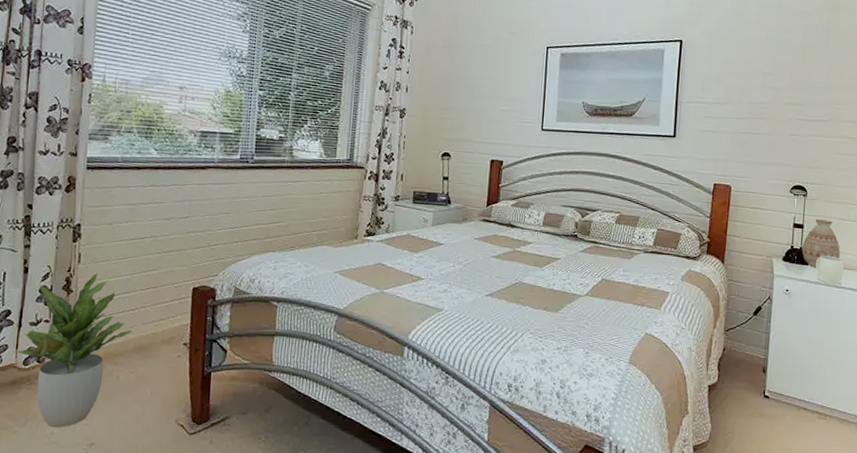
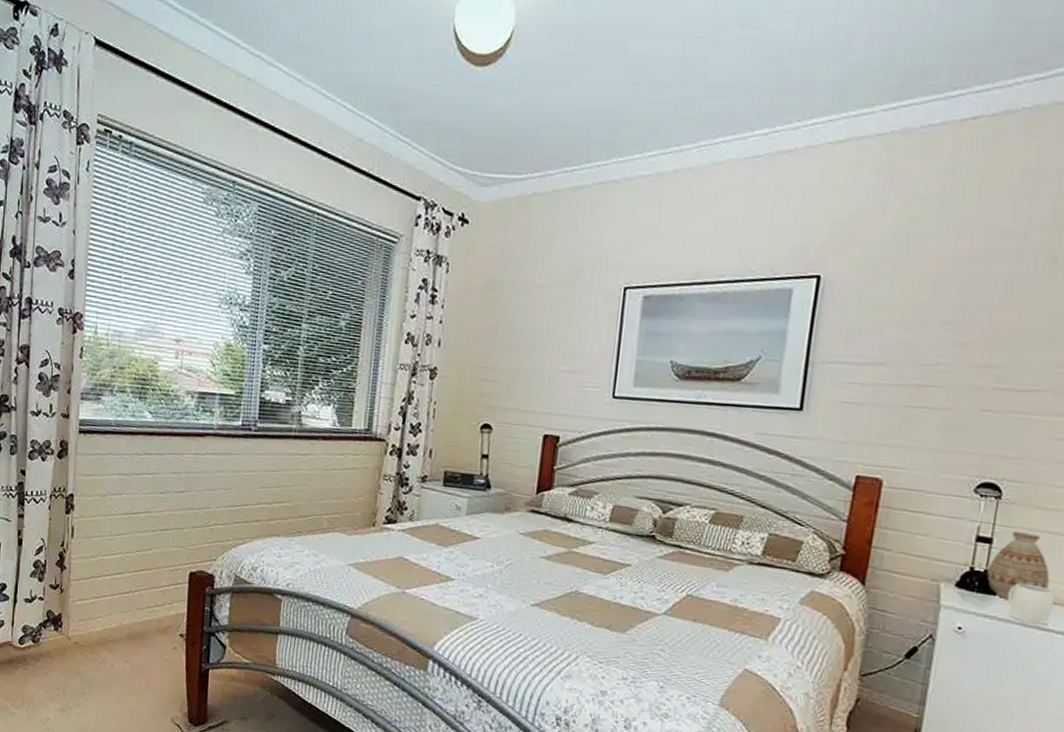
potted plant: present [15,272,132,427] -> none [11,549,126,714]

